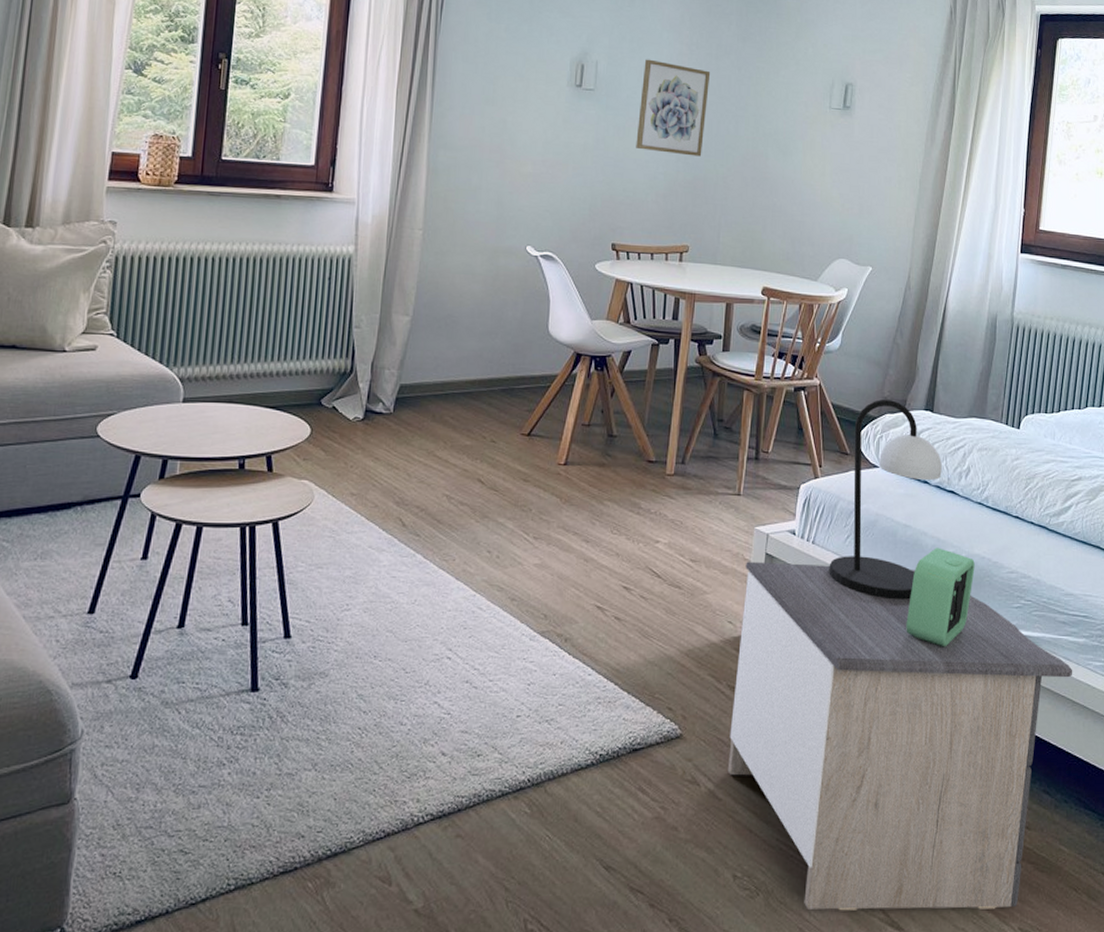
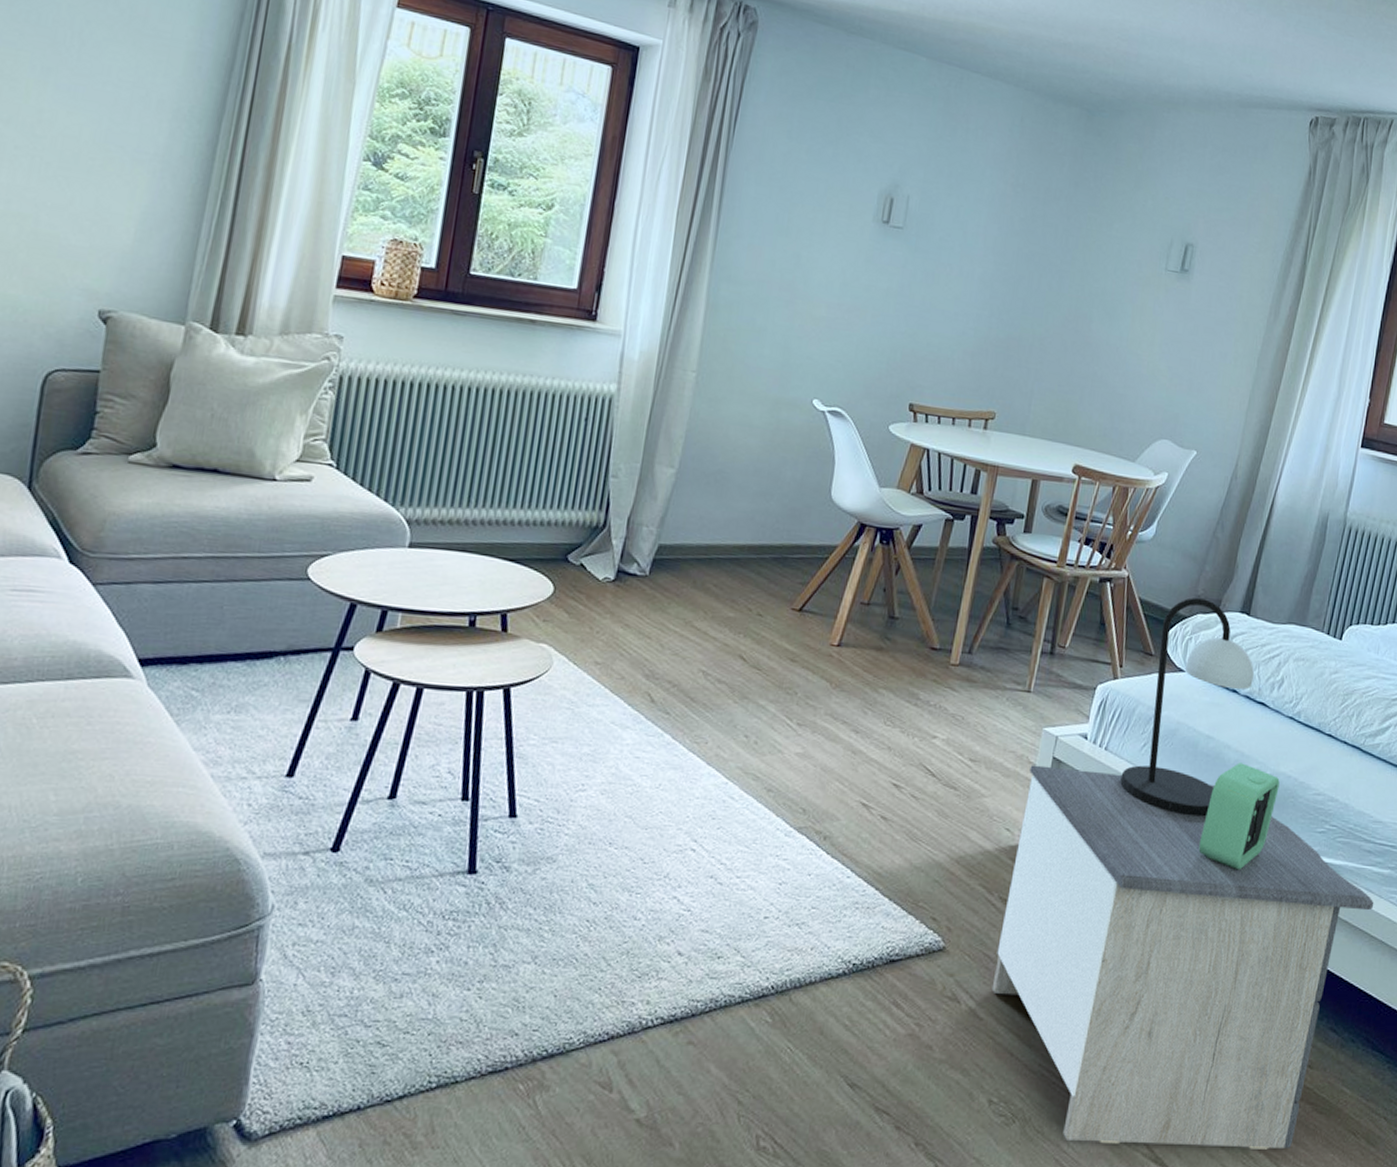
wall art: present [636,59,711,157] -> none [945,197,1036,313]

